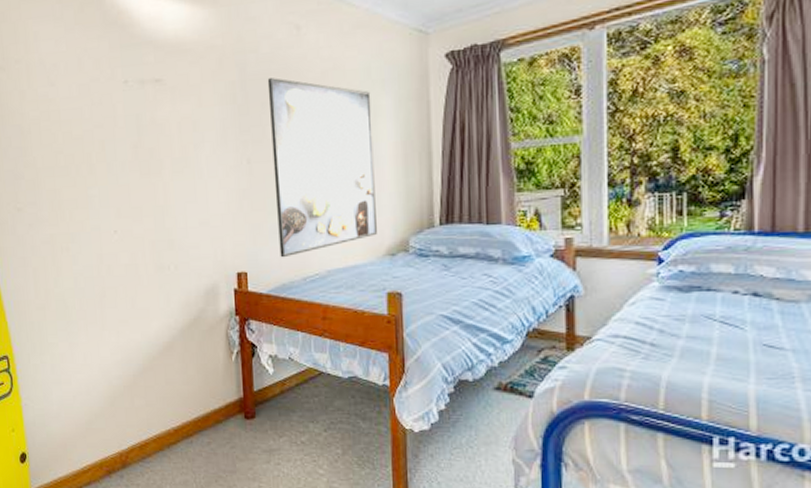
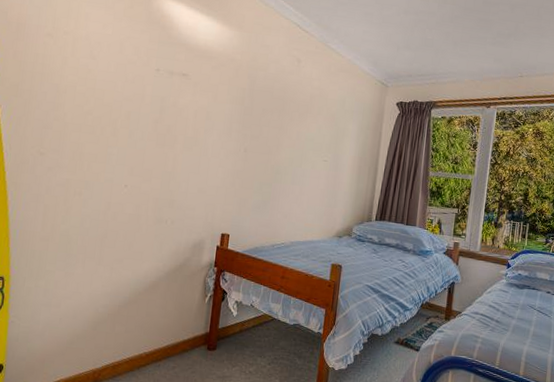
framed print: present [267,78,377,258] -> none [257,92,343,228]

